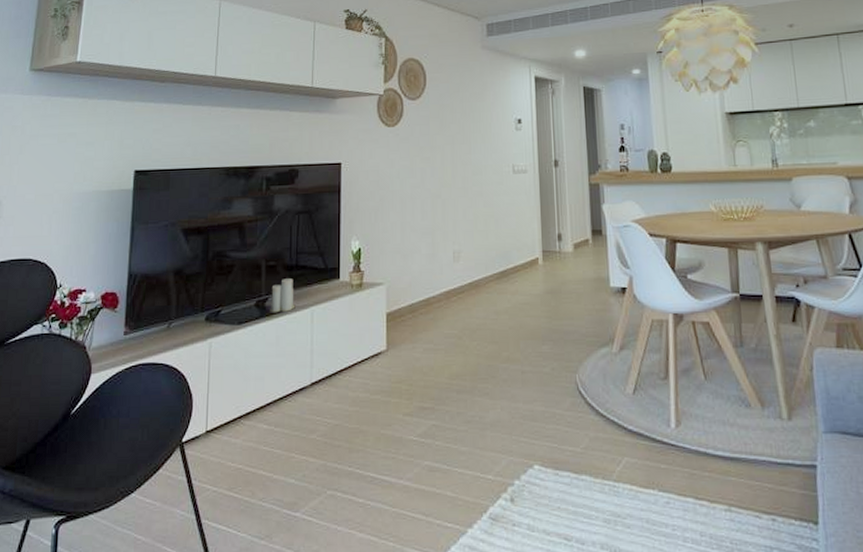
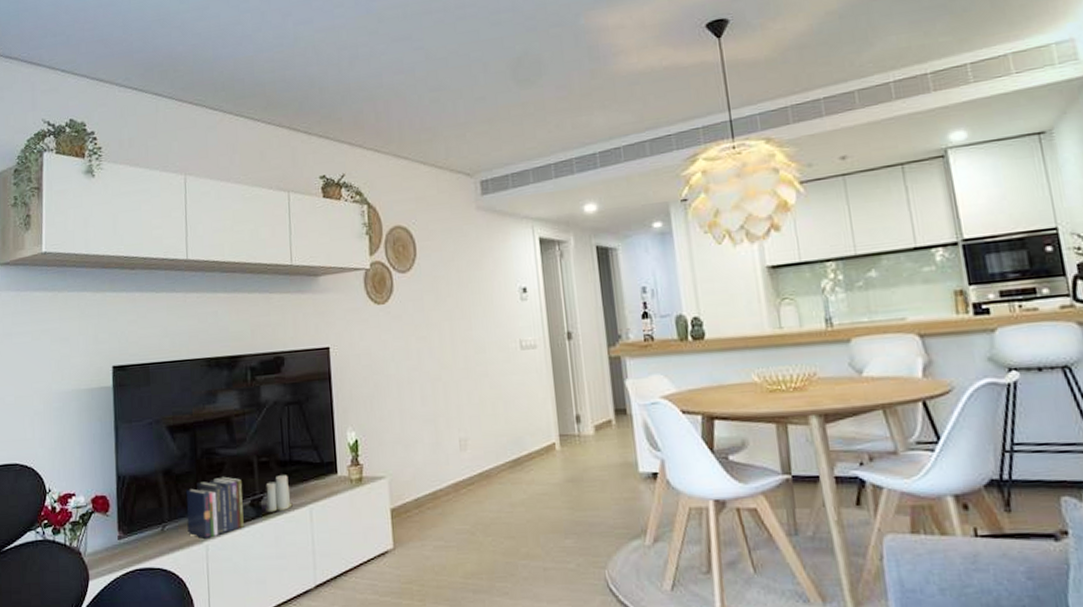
books: none [193,278,250,336] -> present [185,476,244,539]

